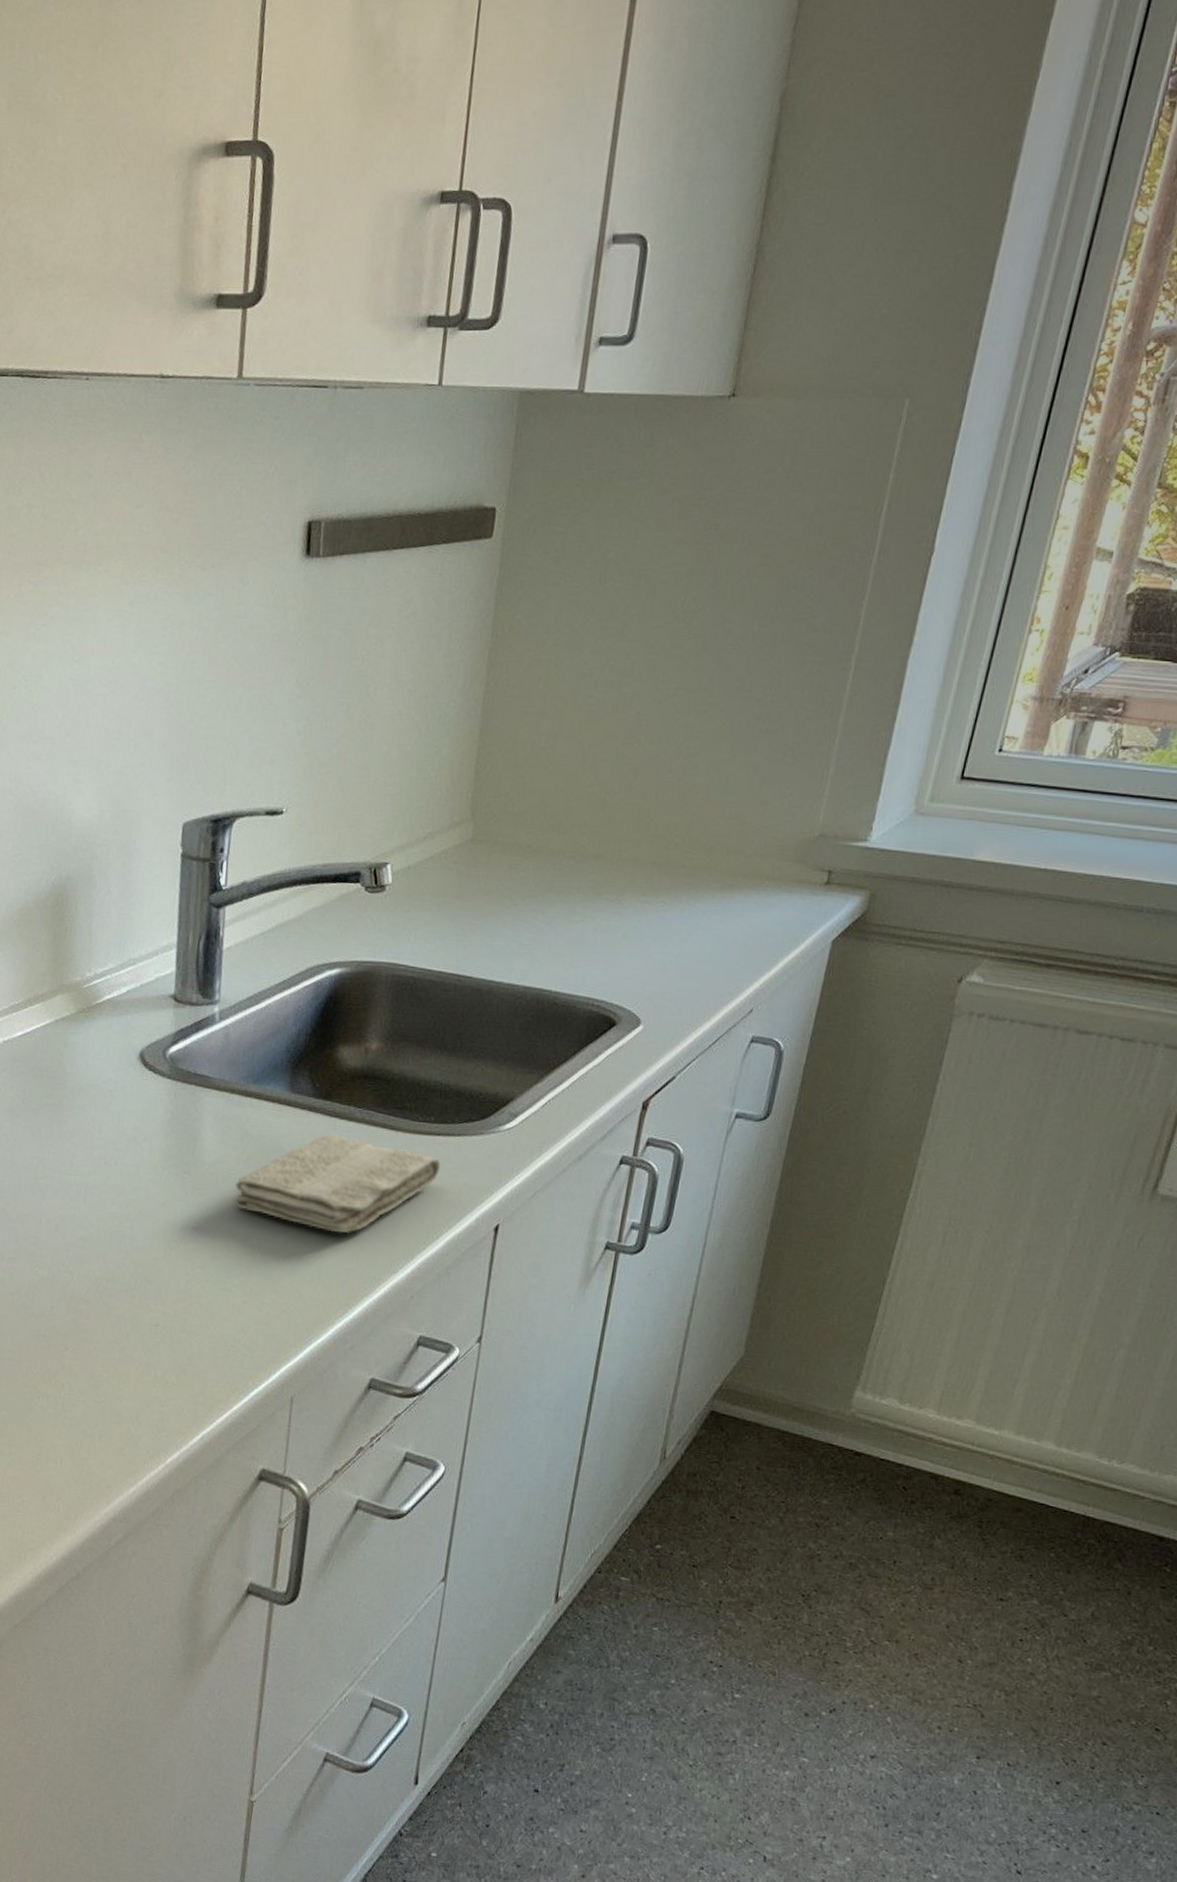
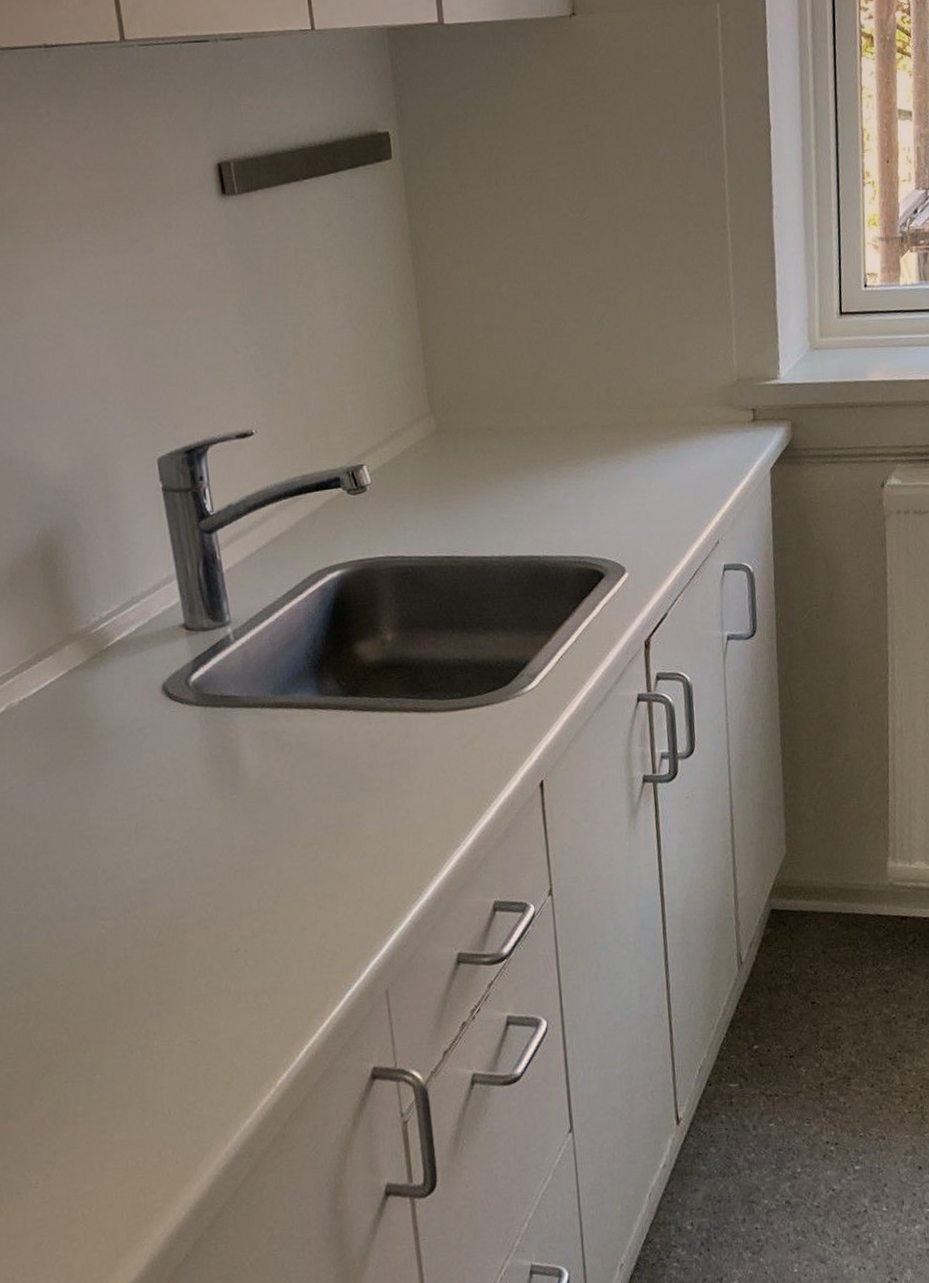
washcloth: present [233,1134,440,1233] -> none [284,727,478,821]

